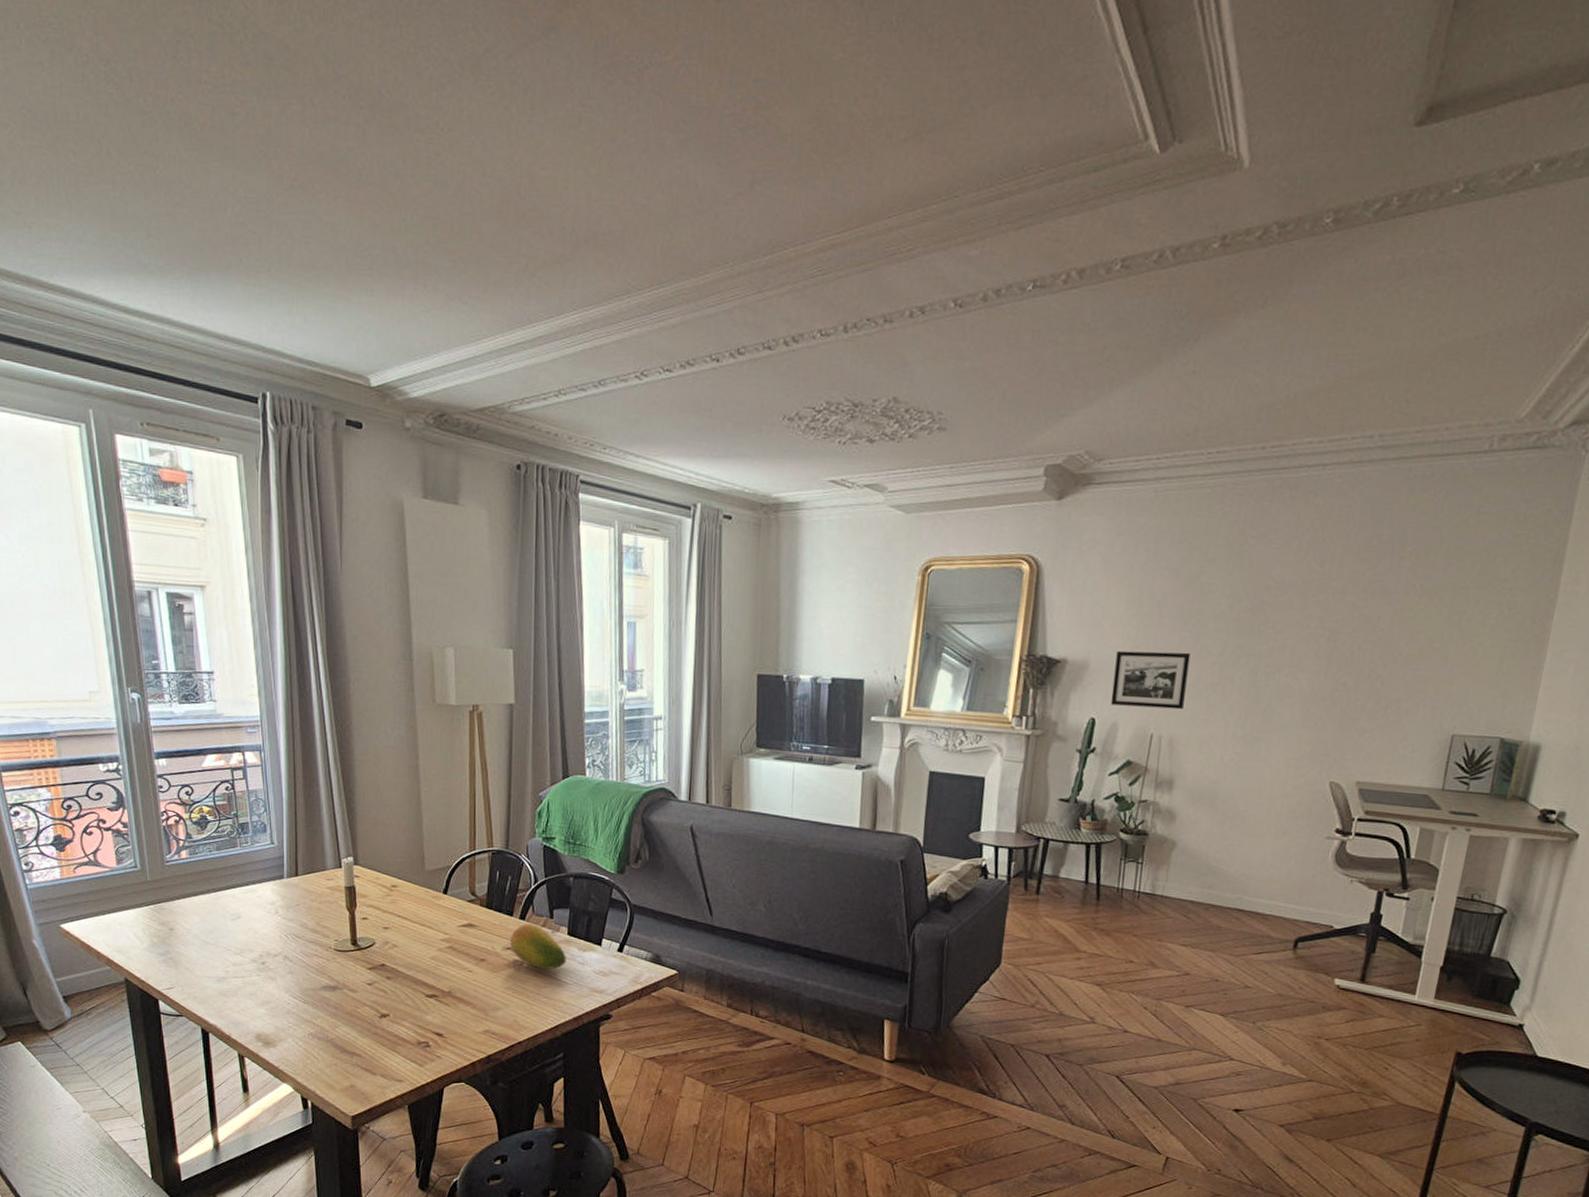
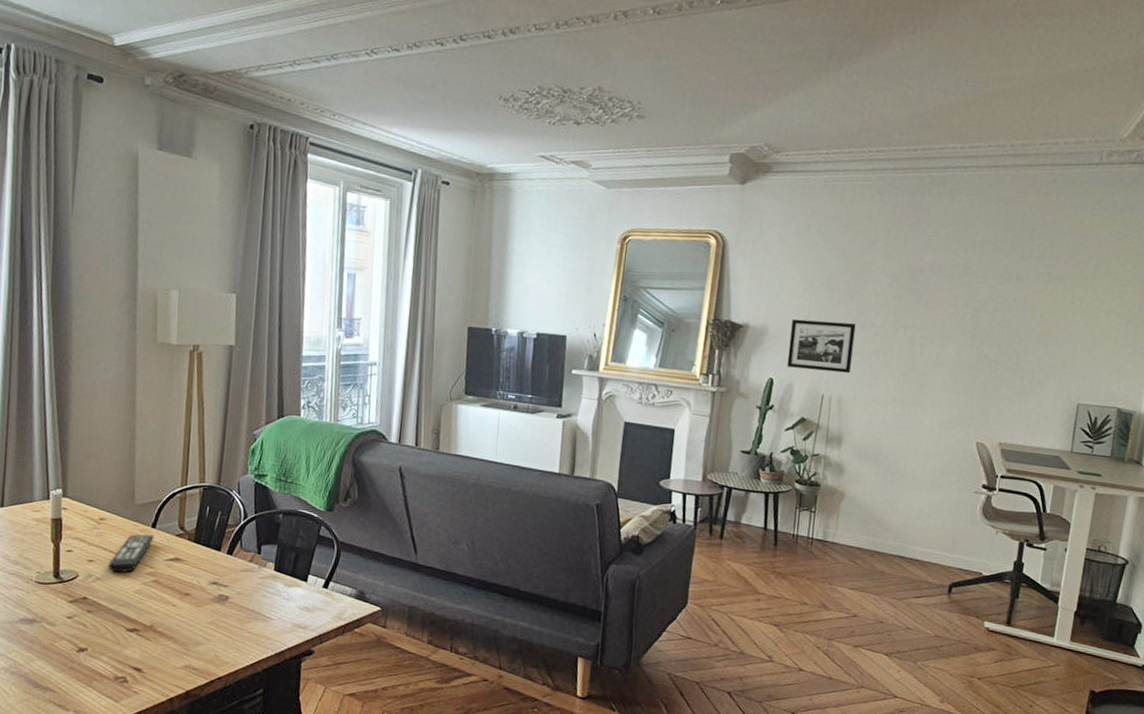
remote control: none [403,900,446,940] -> present [107,534,154,573]
fruit: present [509,923,566,970] -> none [215,558,272,605]

